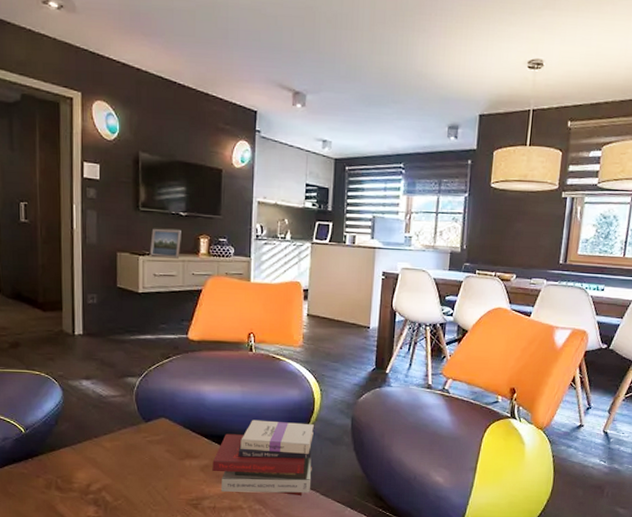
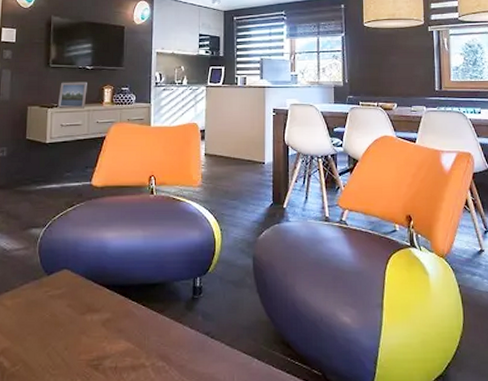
books: present [212,420,314,495] -> none [114,265,216,348]

